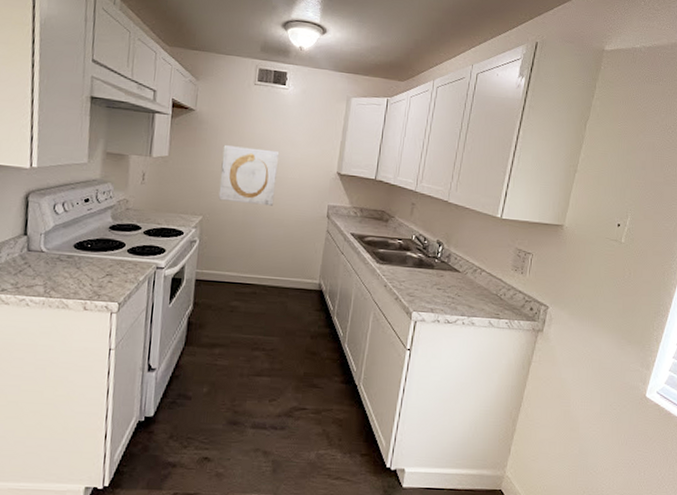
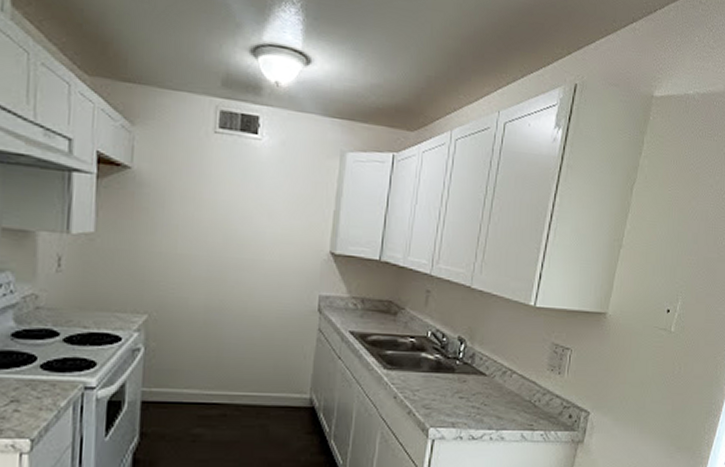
wall art: present [218,145,280,206] -> none [169,216,253,299]

